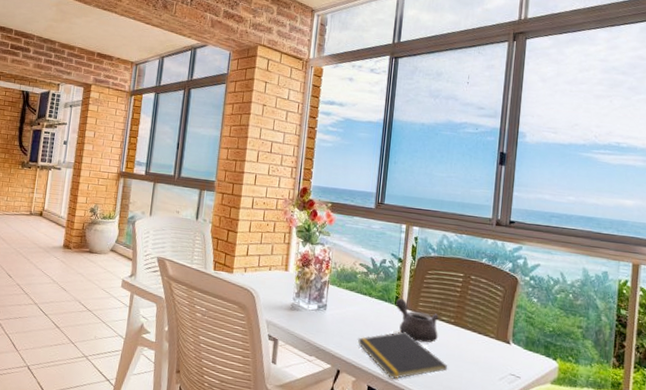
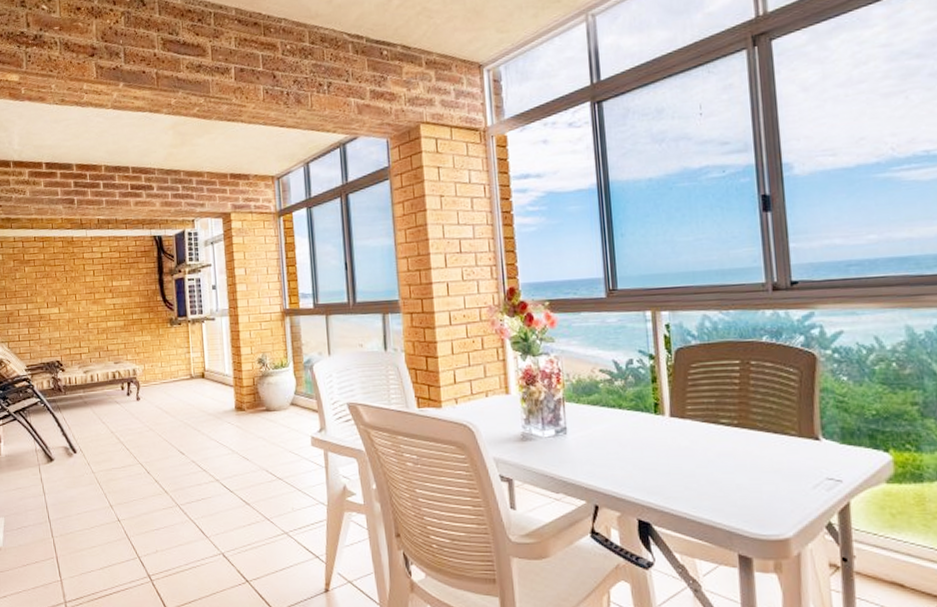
notepad: present [357,332,448,379] -> none [613,446,741,507]
teapot: present [395,298,439,343] -> none [654,405,720,456]

